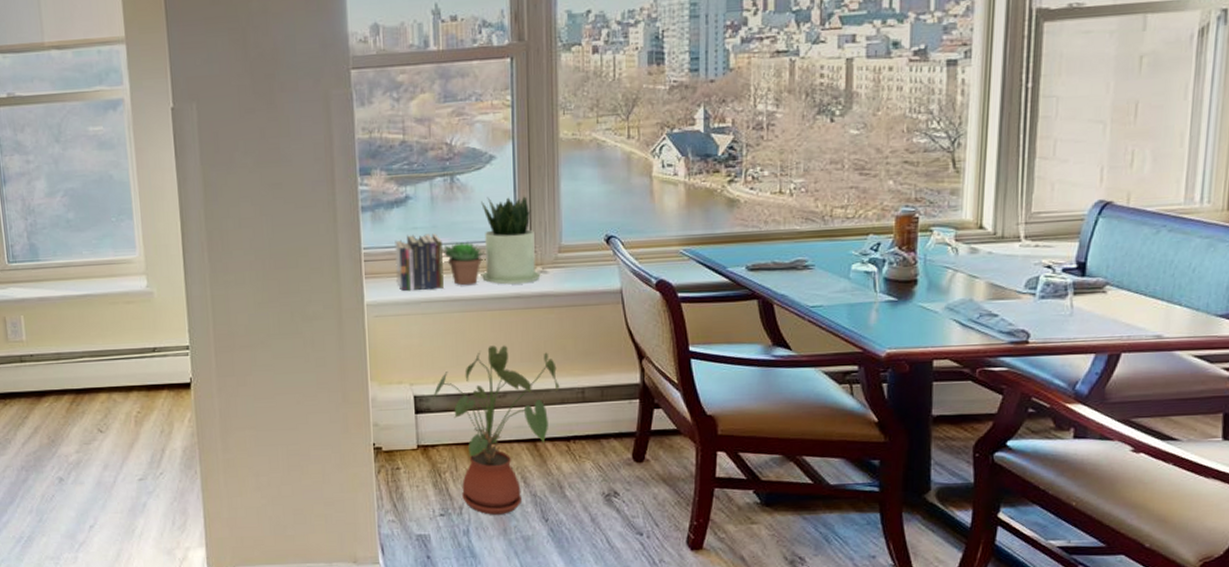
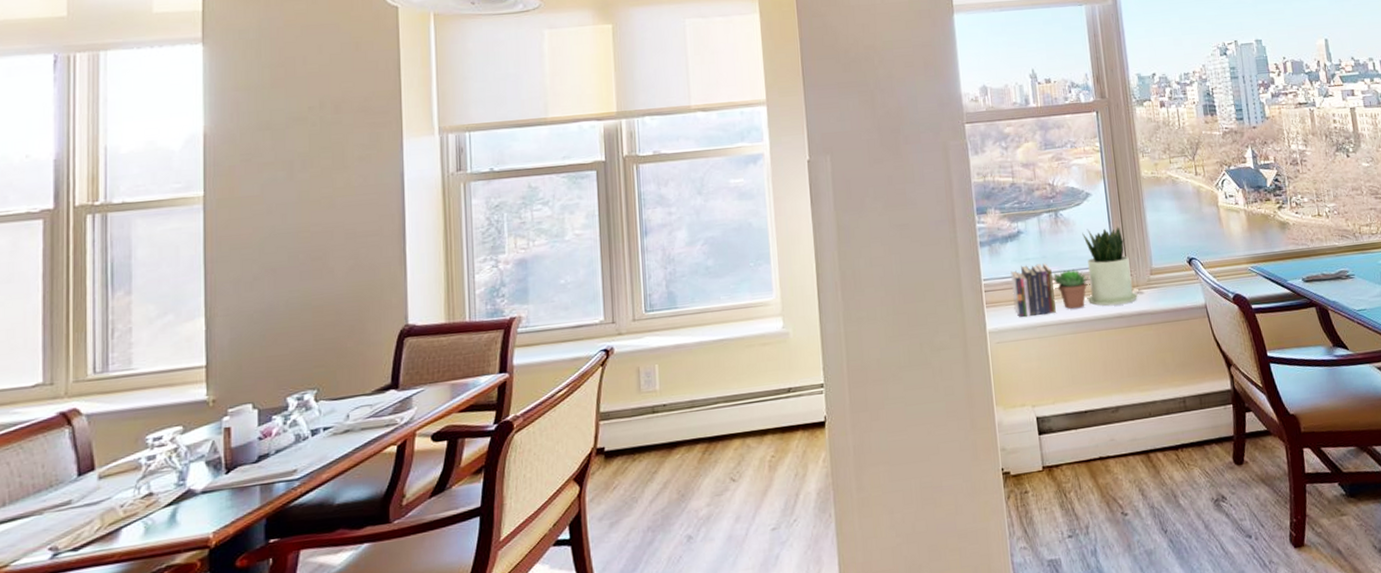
house plant: present [433,345,560,515] -> none [1053,362,1164,532]

